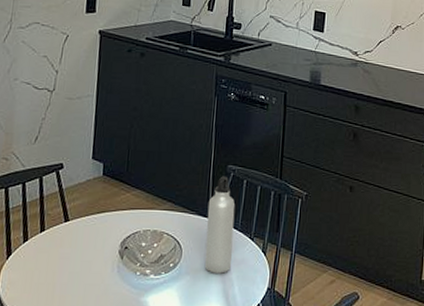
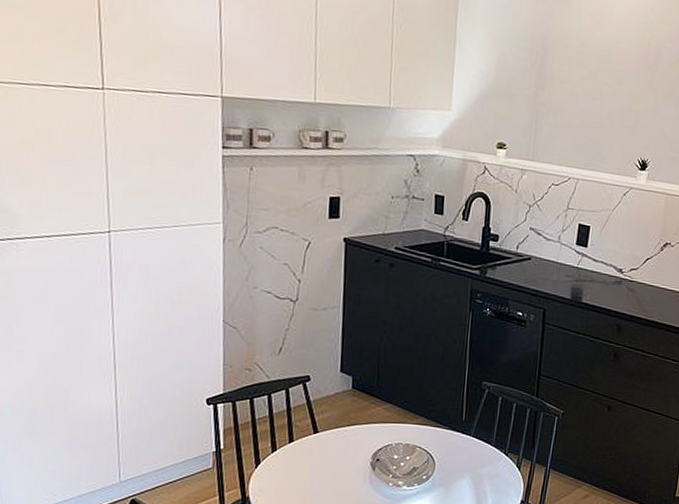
water bottle: present [204,176,236,274] -> none [458,392,490,486]

